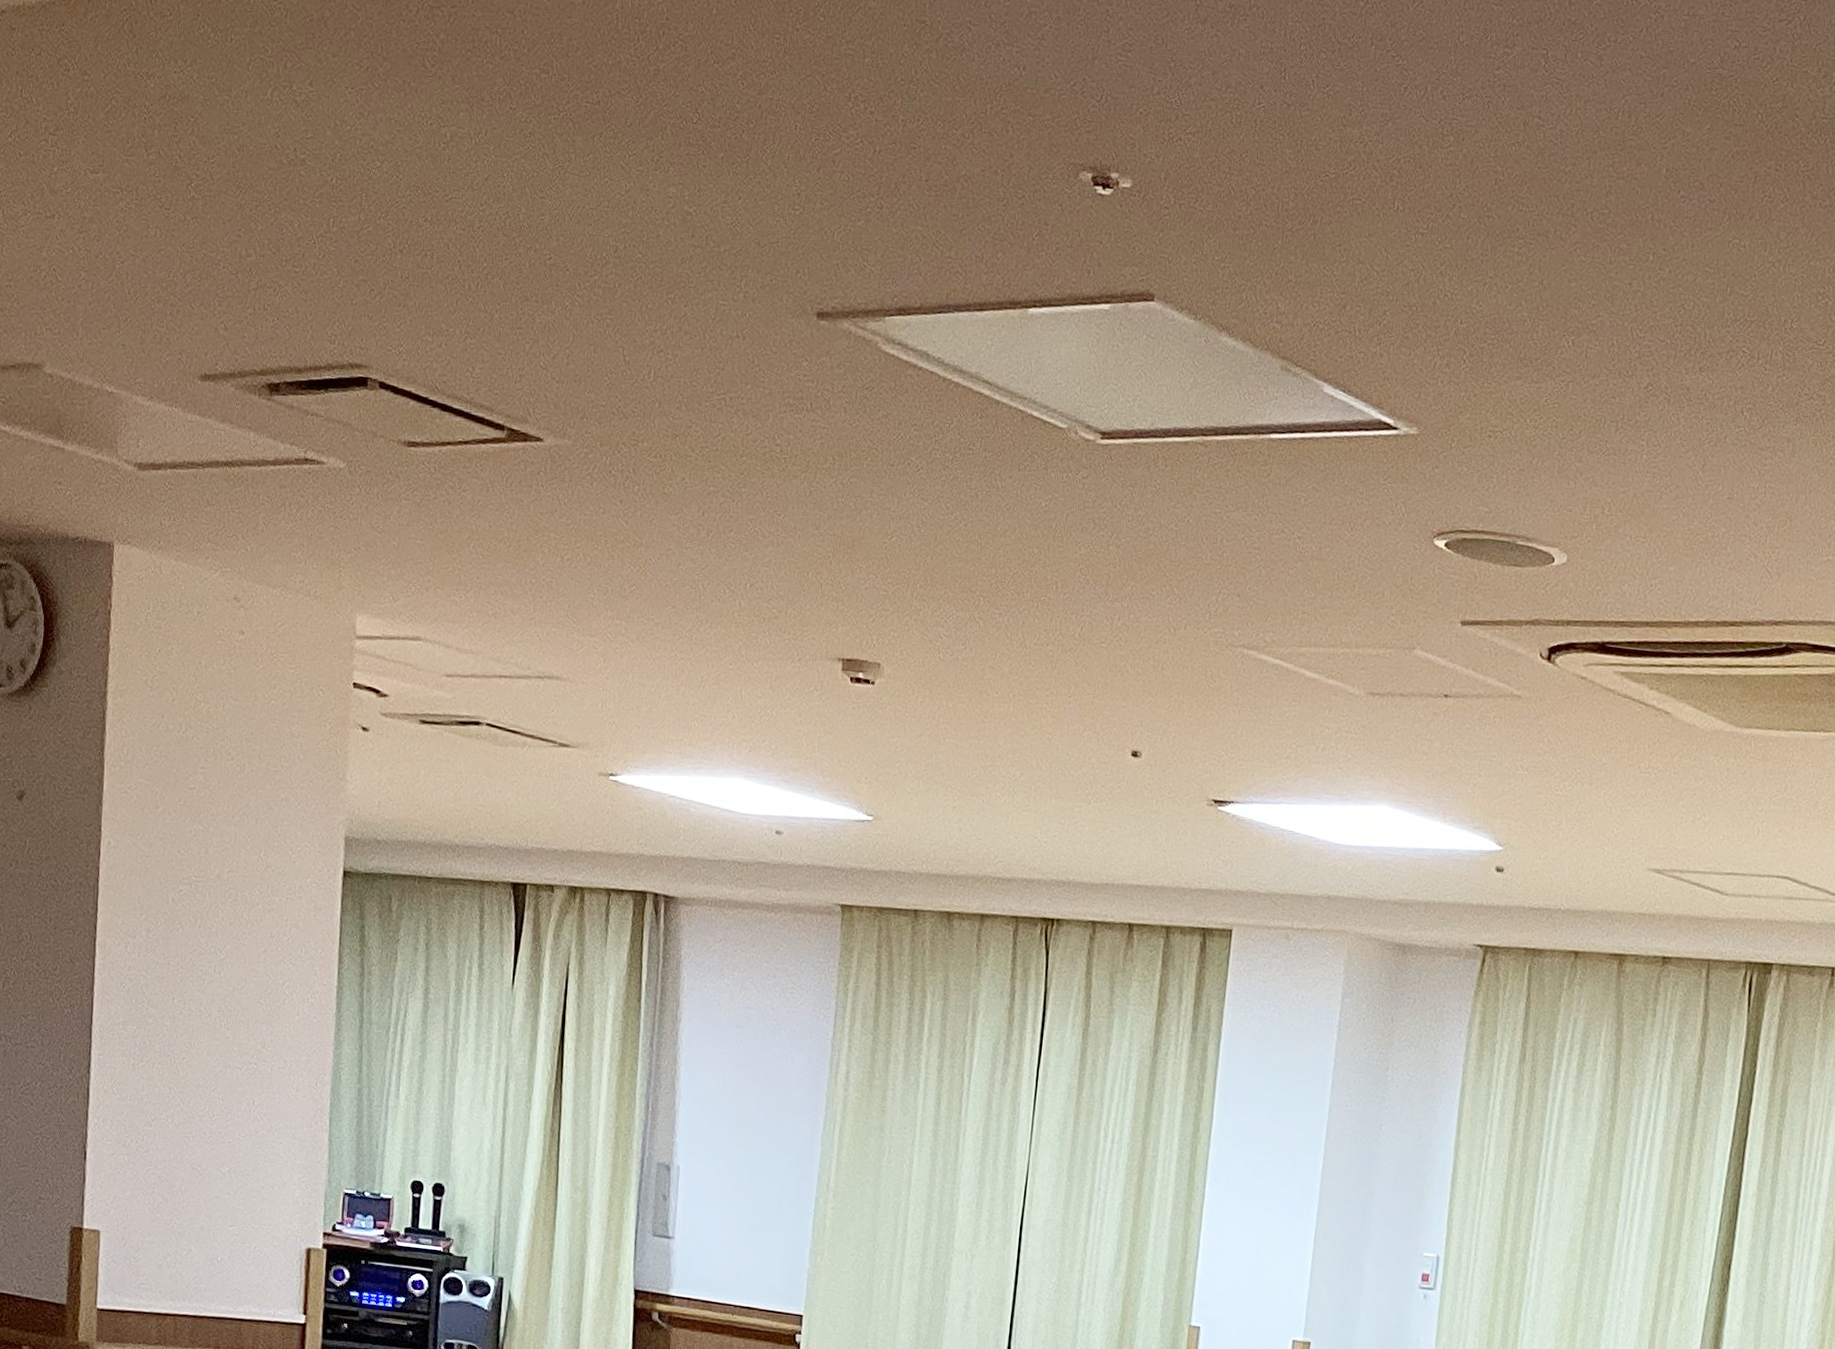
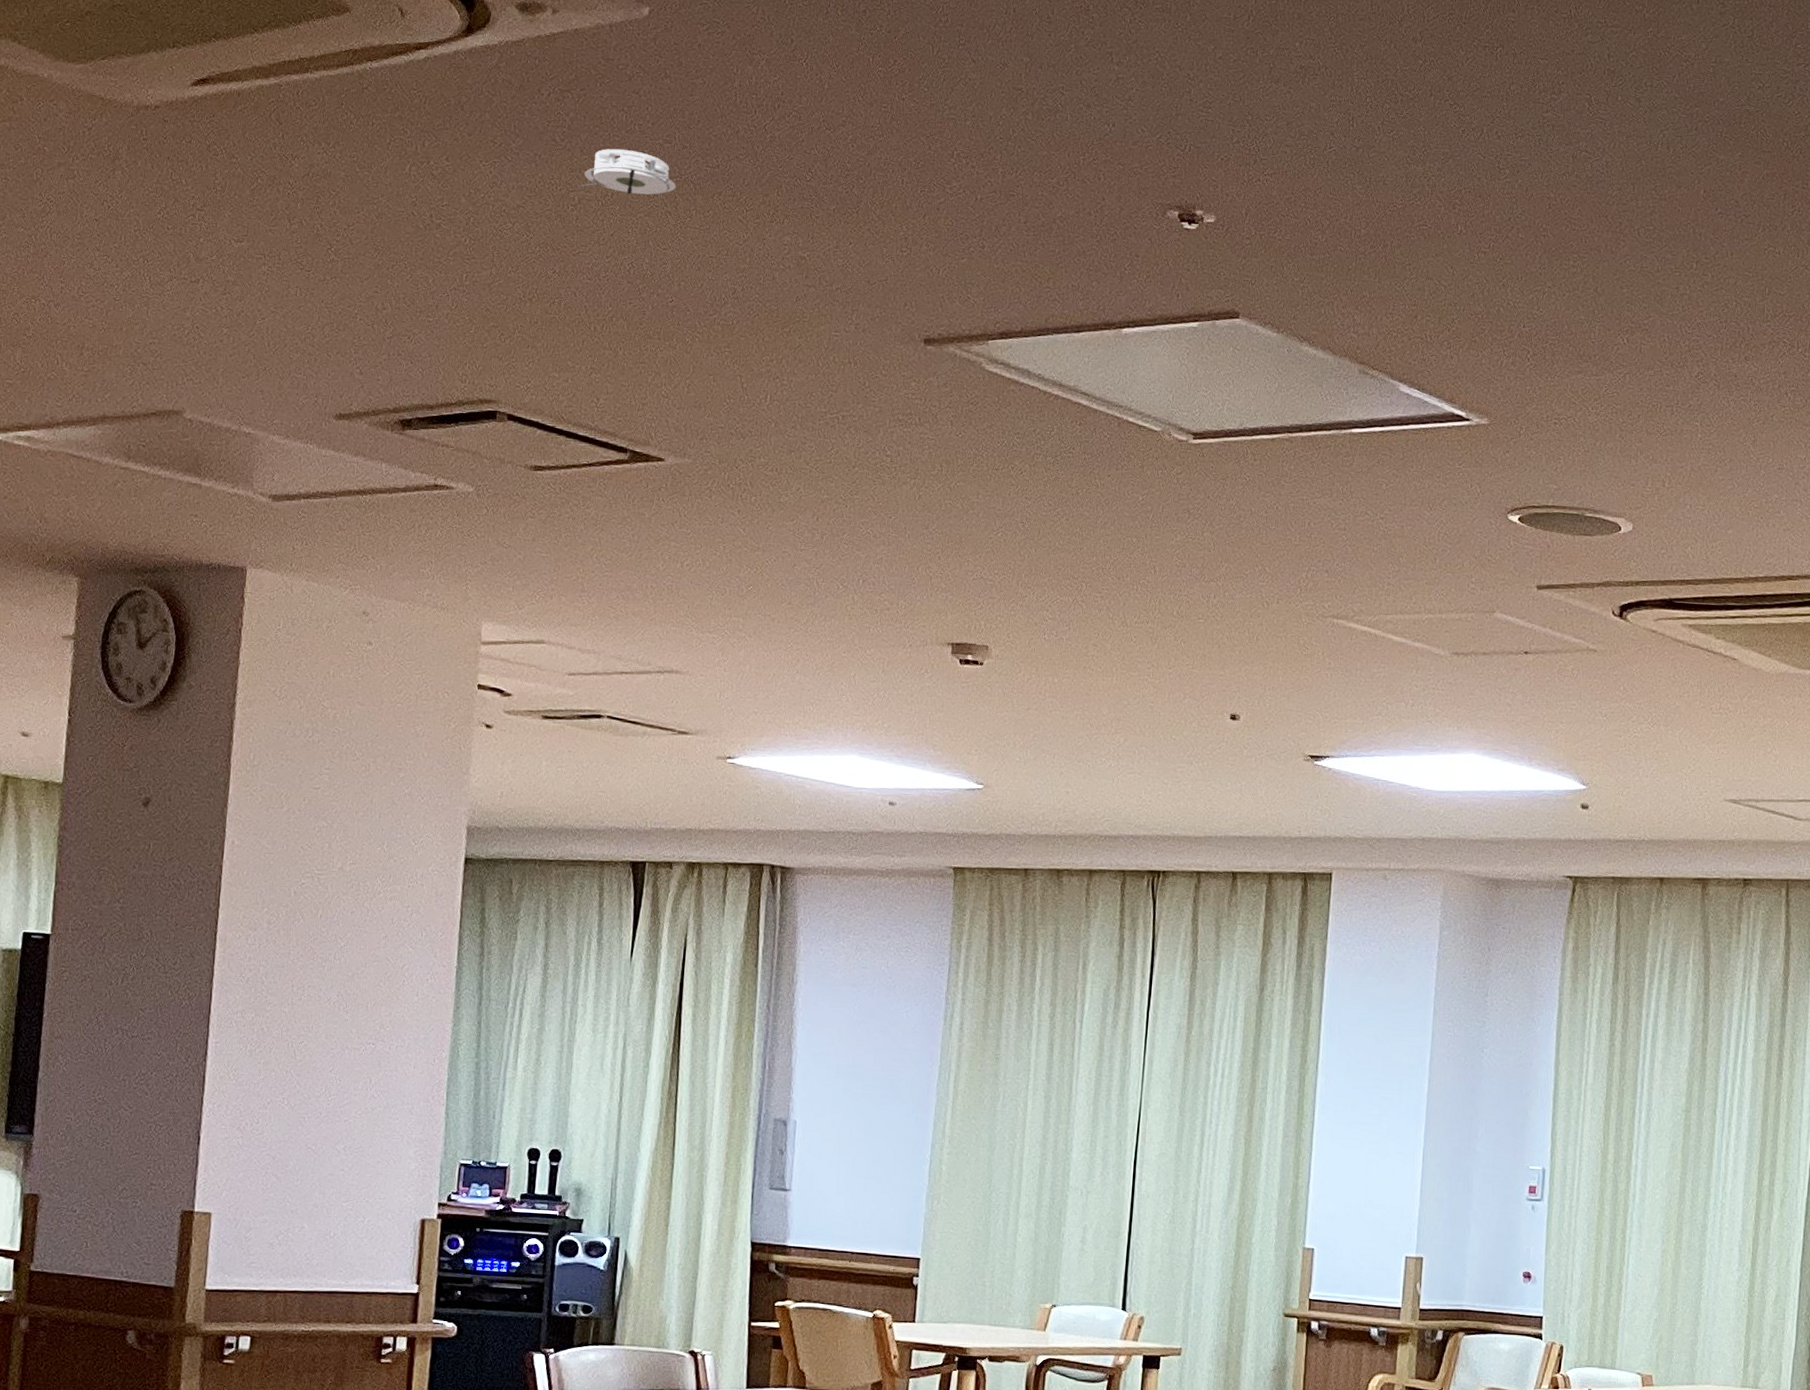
smoke detector: none [451,77,554,134] -> present [579,148,676,195]

